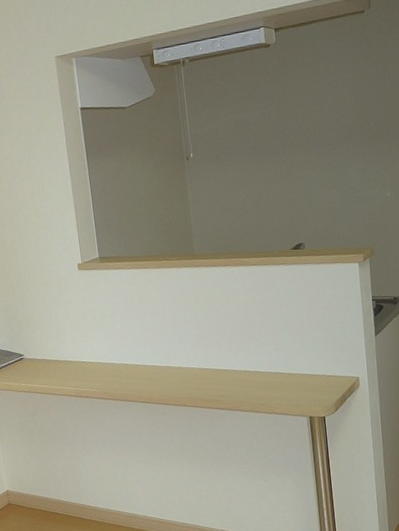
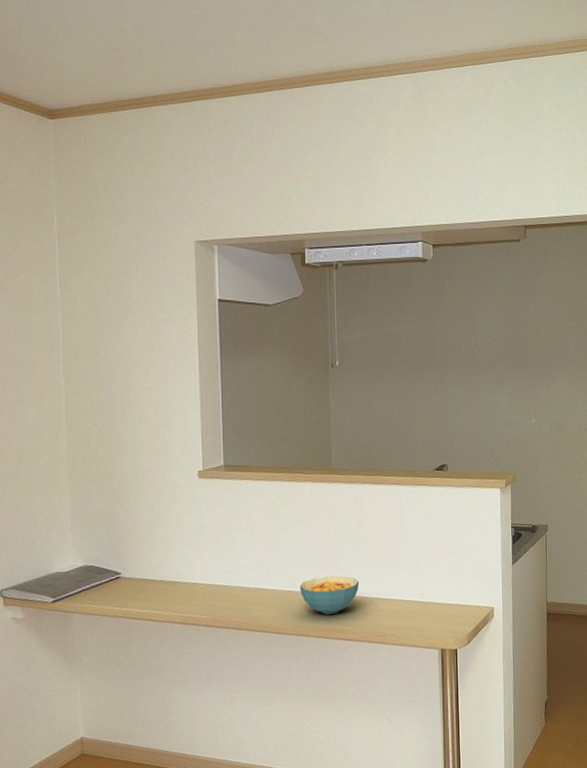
cereal bowl: none [174,351,228,387] -> present [299,575,360,615]

